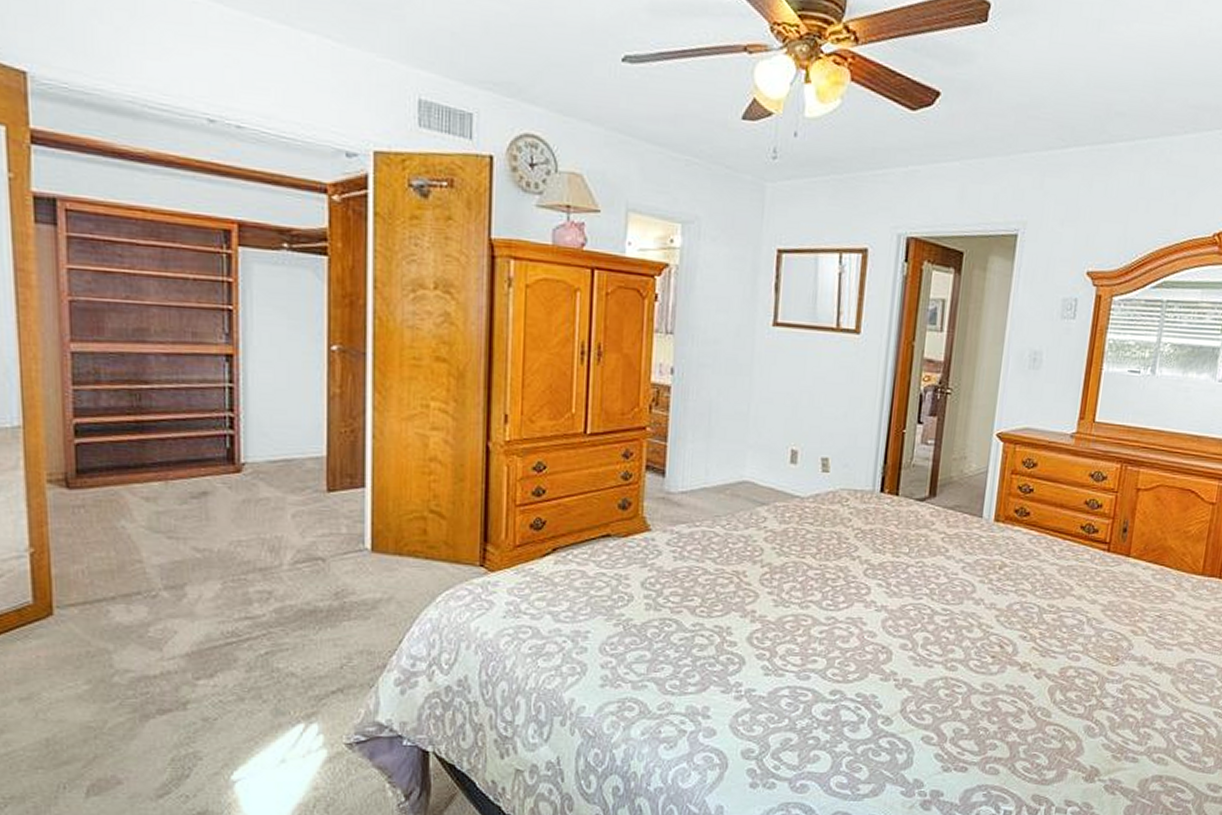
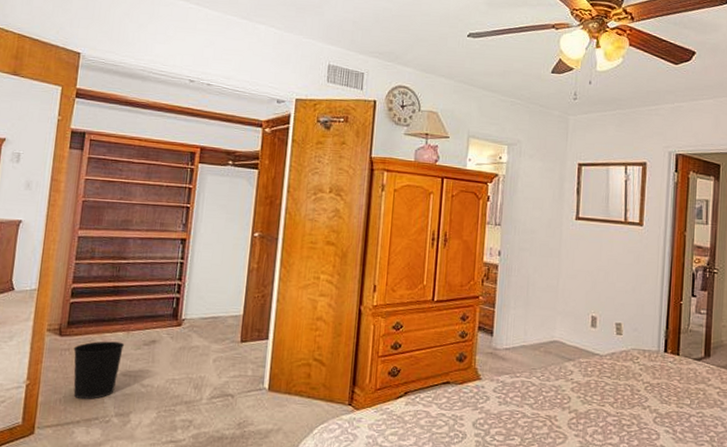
wastebasket: none [90,494,164,571] -> present [73,341,125,400]

